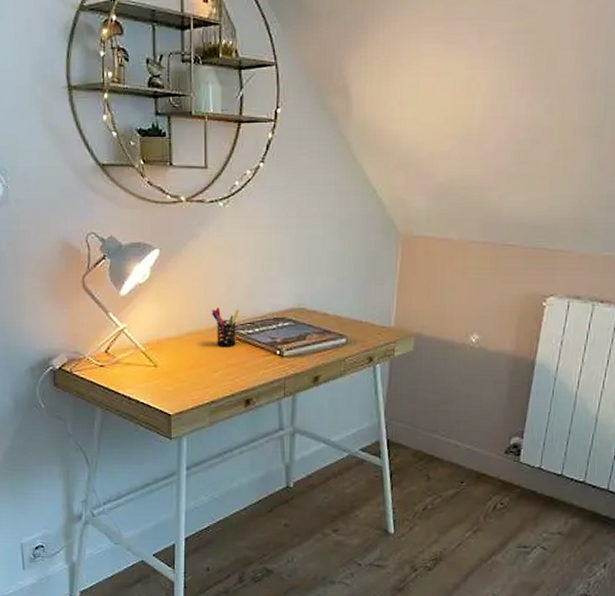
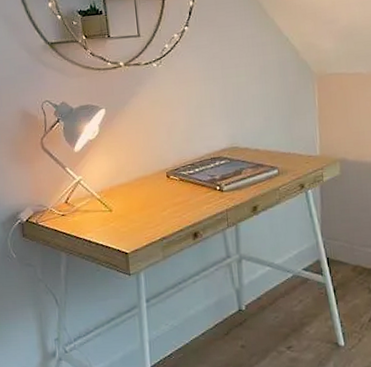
pen holder: present [212,307,239,347] -> none [155,153,180,188]

